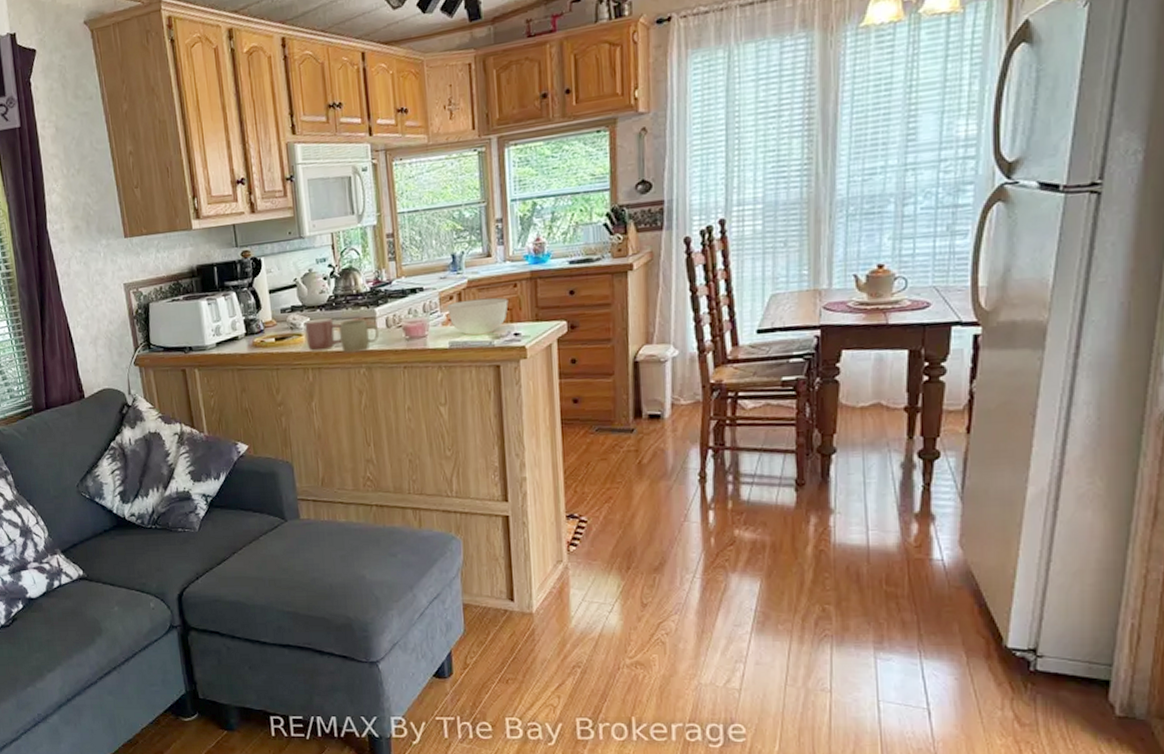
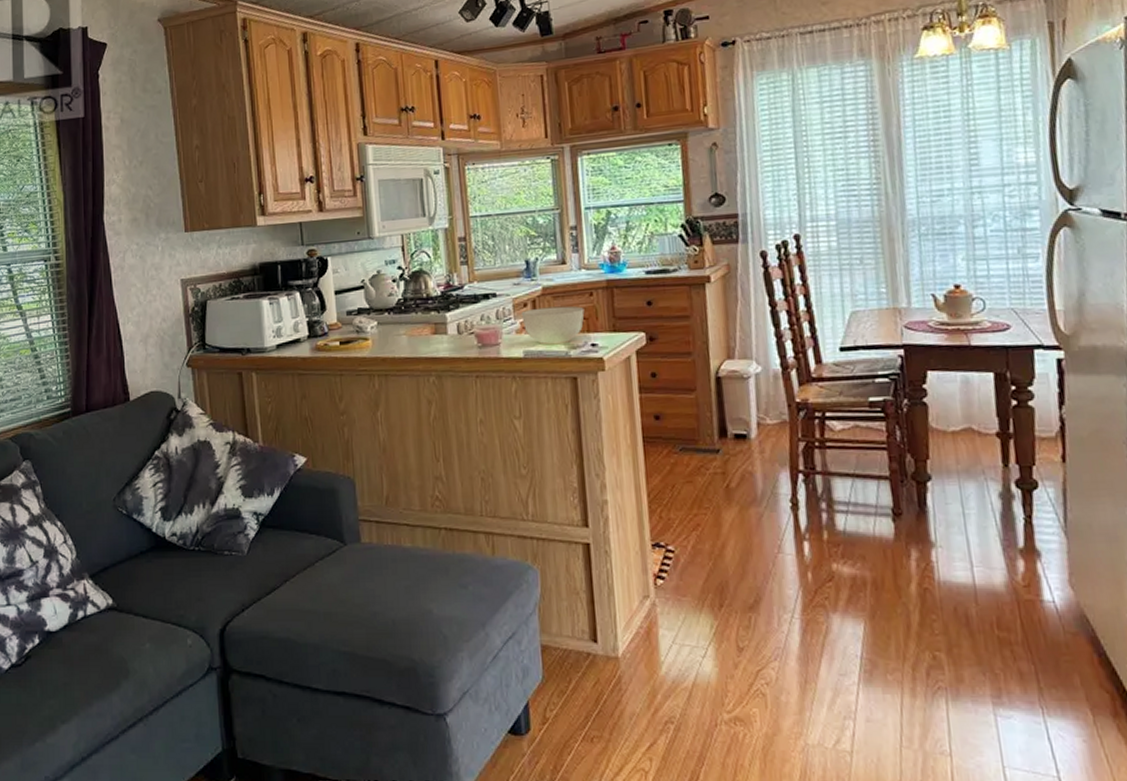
mug: present [304,317,342,352] -> none [371,321,411,358]
mug: present [339,318,380,354] -> none [408,323,451,361]

